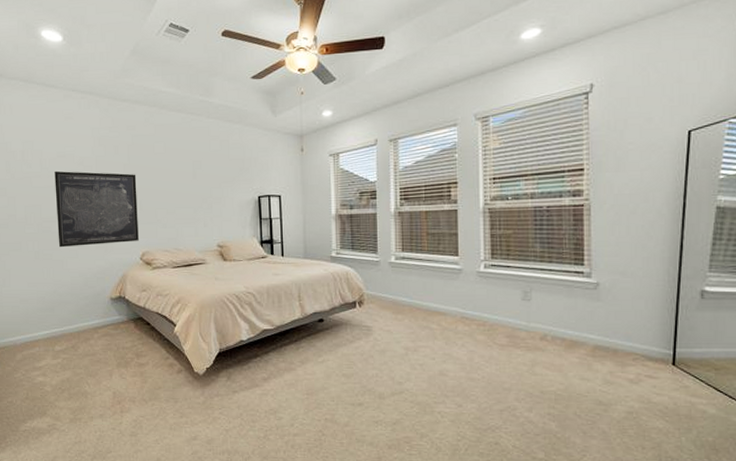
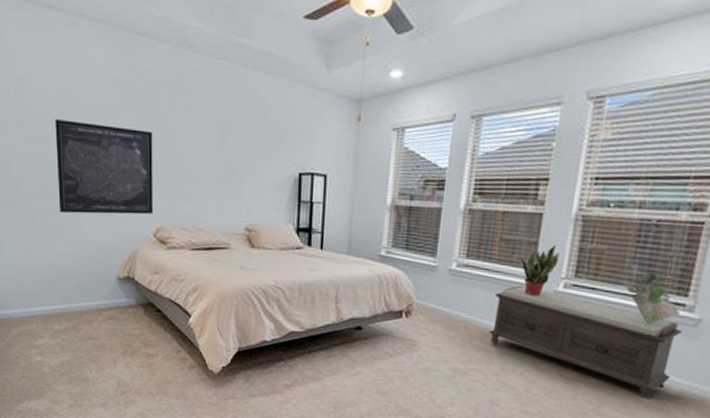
bench: none [429,269,586,356] -> present [489,285,682,400]
potted plant: none [443,235,476,278] -> present [517,246,560,297]
dried flowers: none [532,248,581,292] -> present [624,272,681,325]

